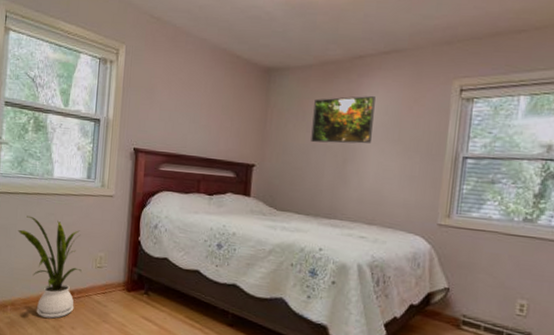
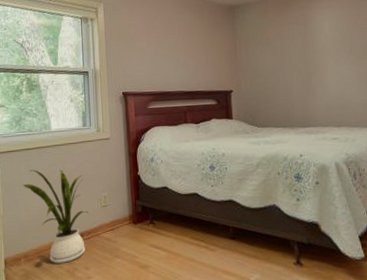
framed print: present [311,95,375,144] -> none [275,16,328,64]

